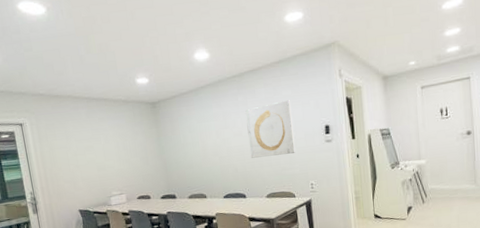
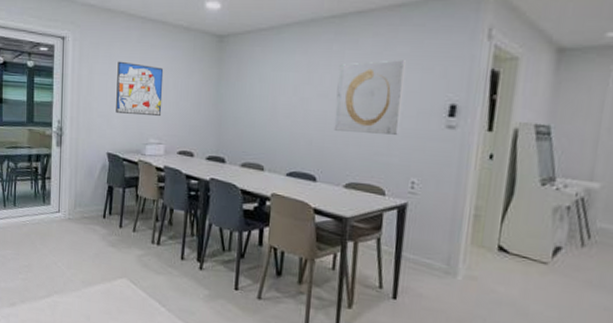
wall art: none [73,135,118,177] -> present [116,61,164,116]

